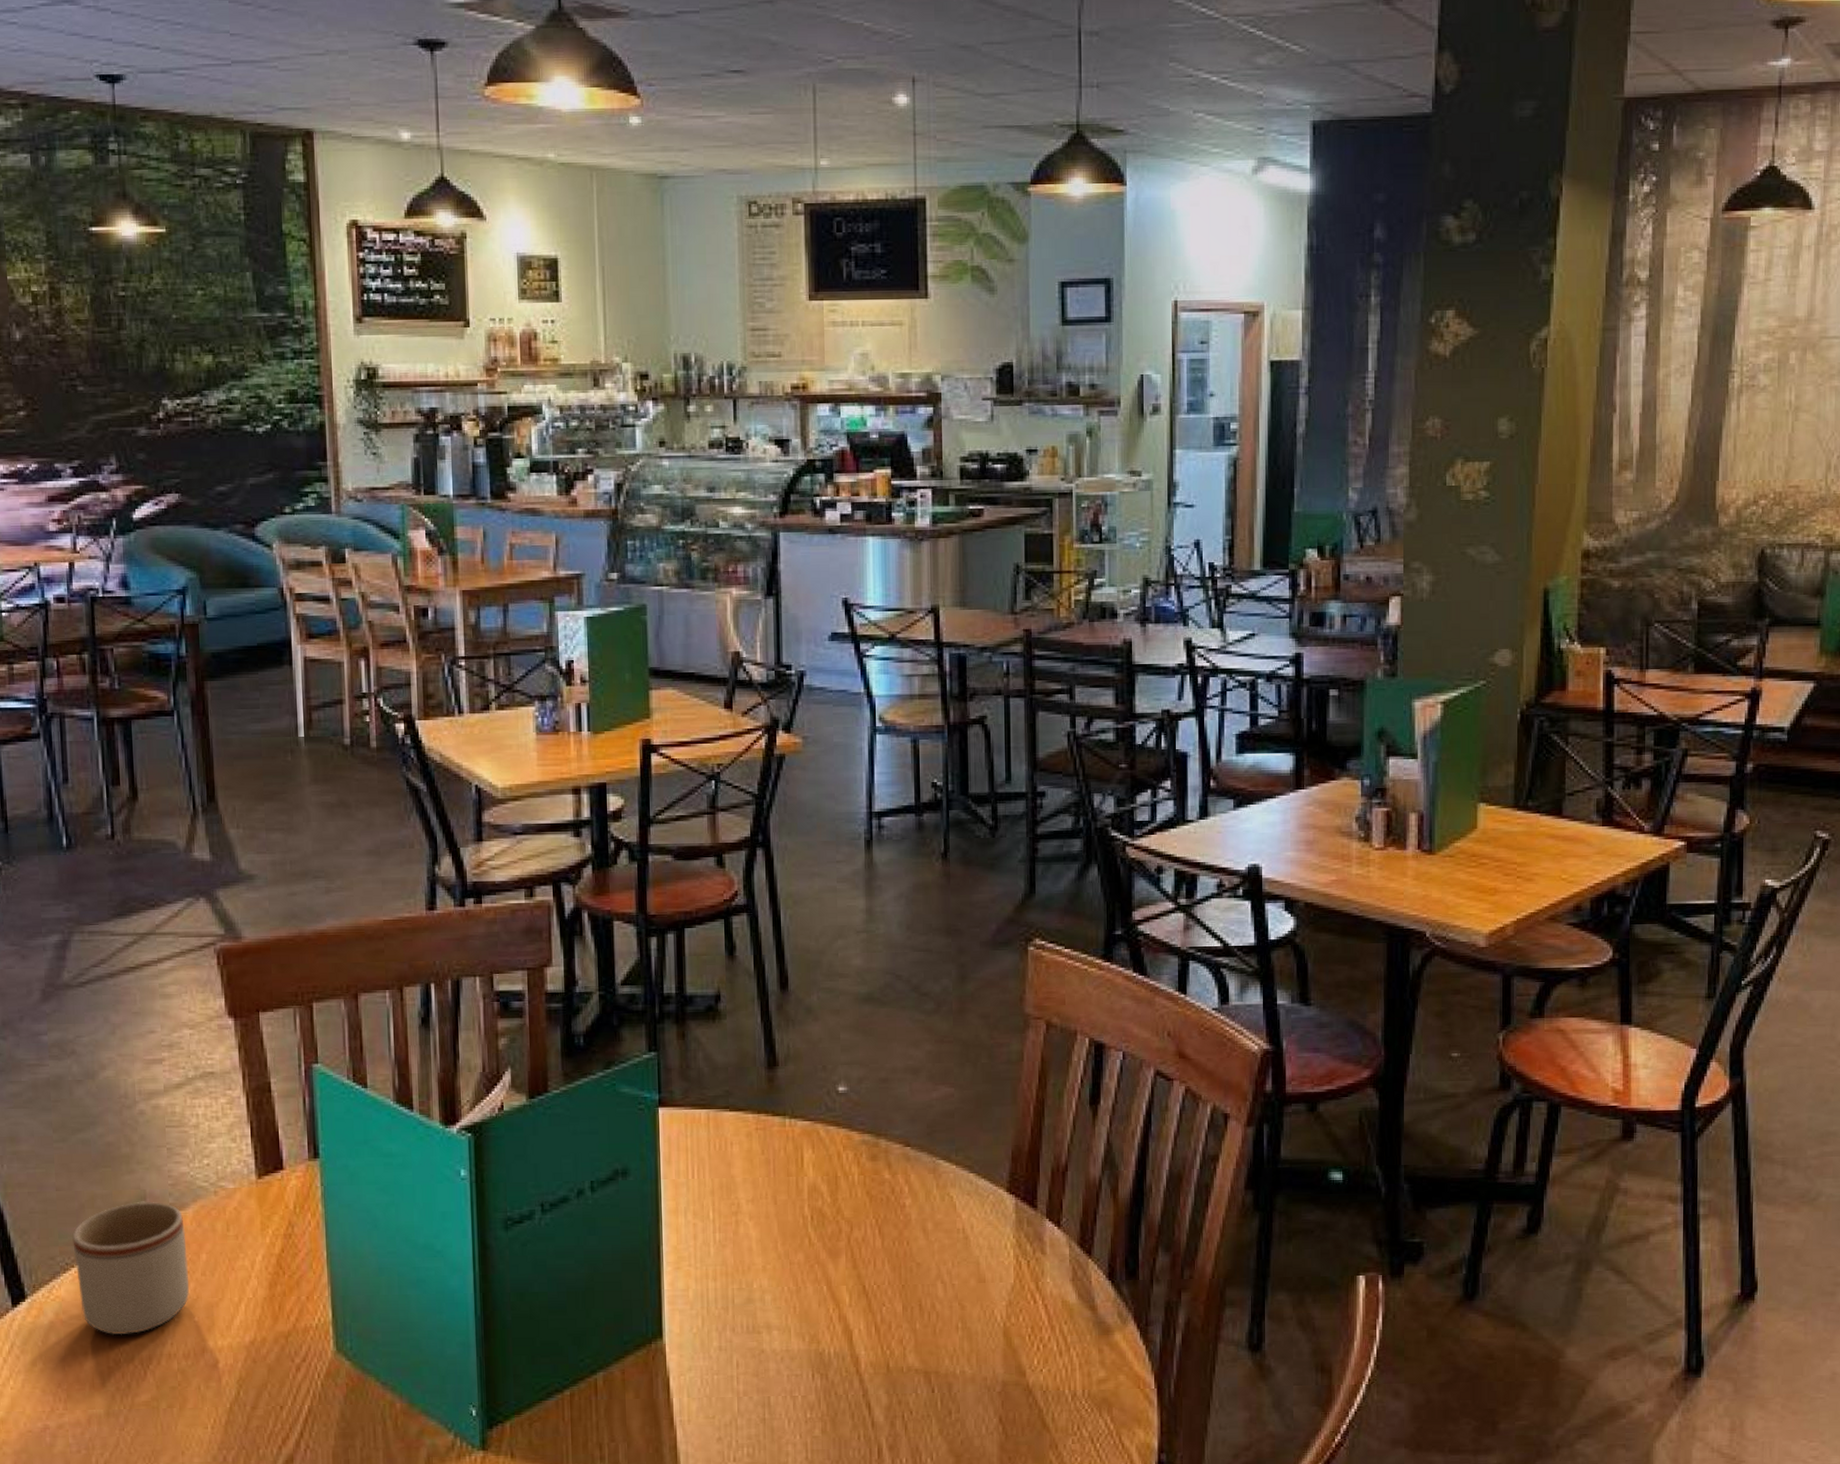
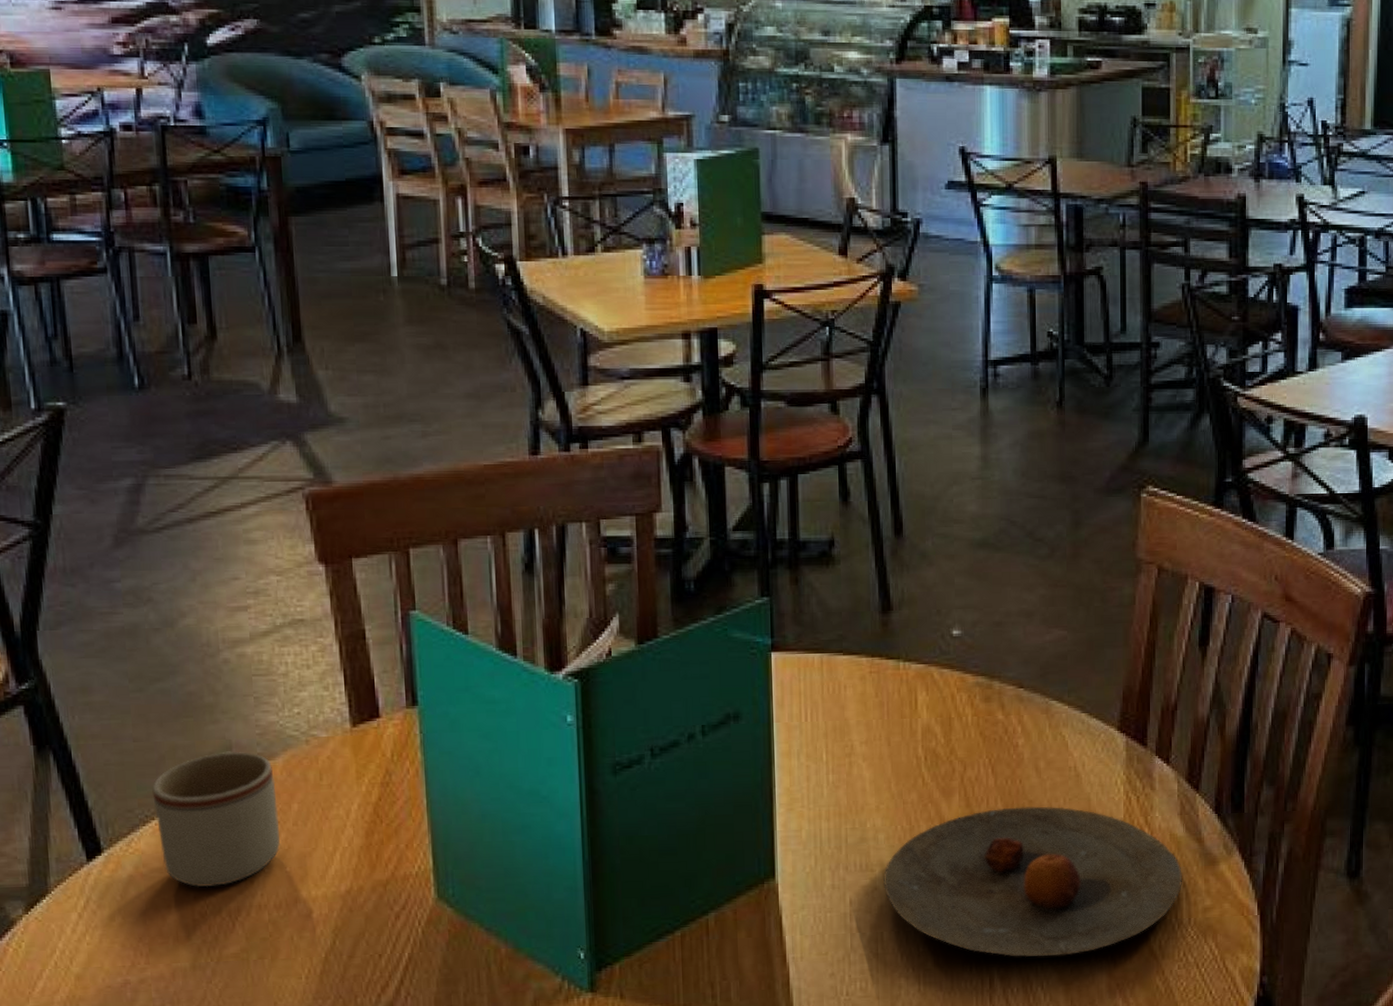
plate: none [770,1269,1075,1427] -> present [883,806,1182,957]

